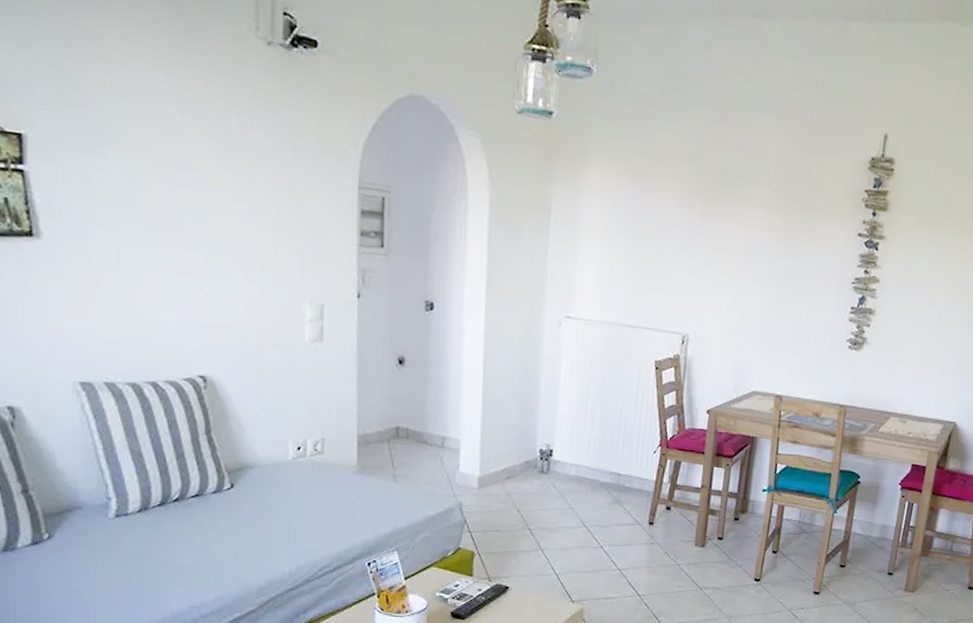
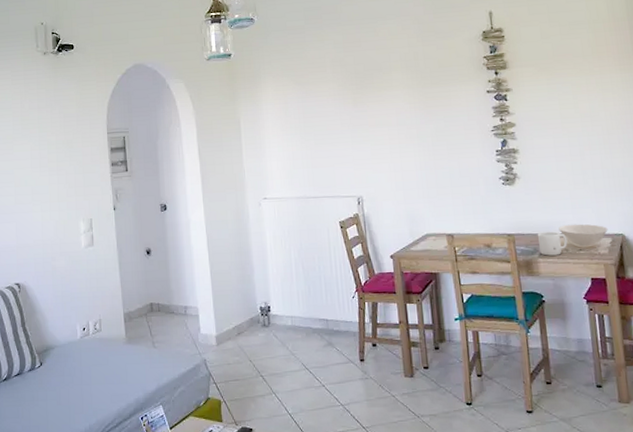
mug: none [868,407,900,436] -> present [537,231,568,256]
bowl: none [894,403,943,432] -> present [558,224,608,248]

